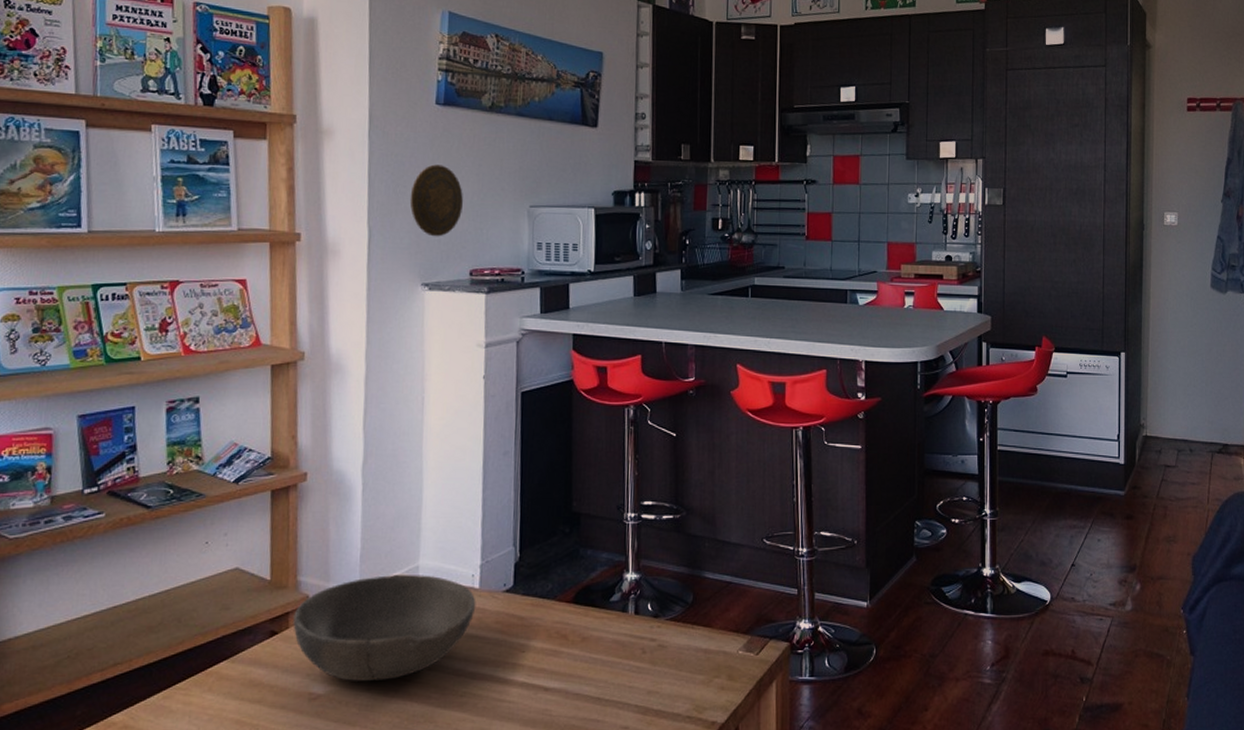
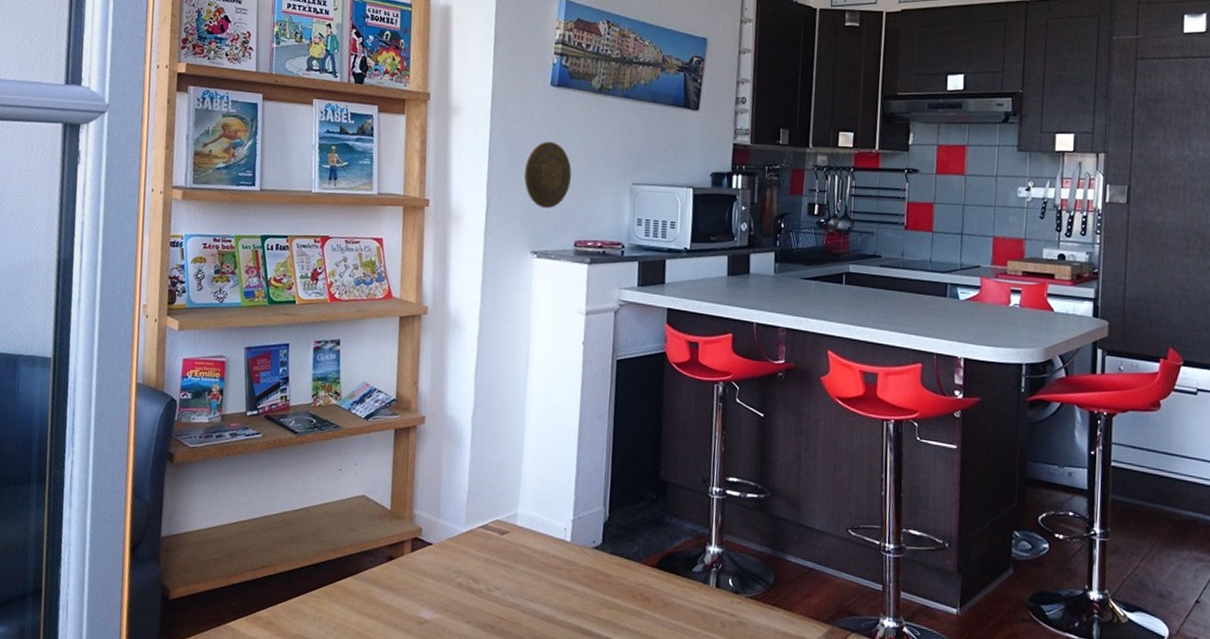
bowl: present [293,575,476,681] -> none [407,518,567,616]

